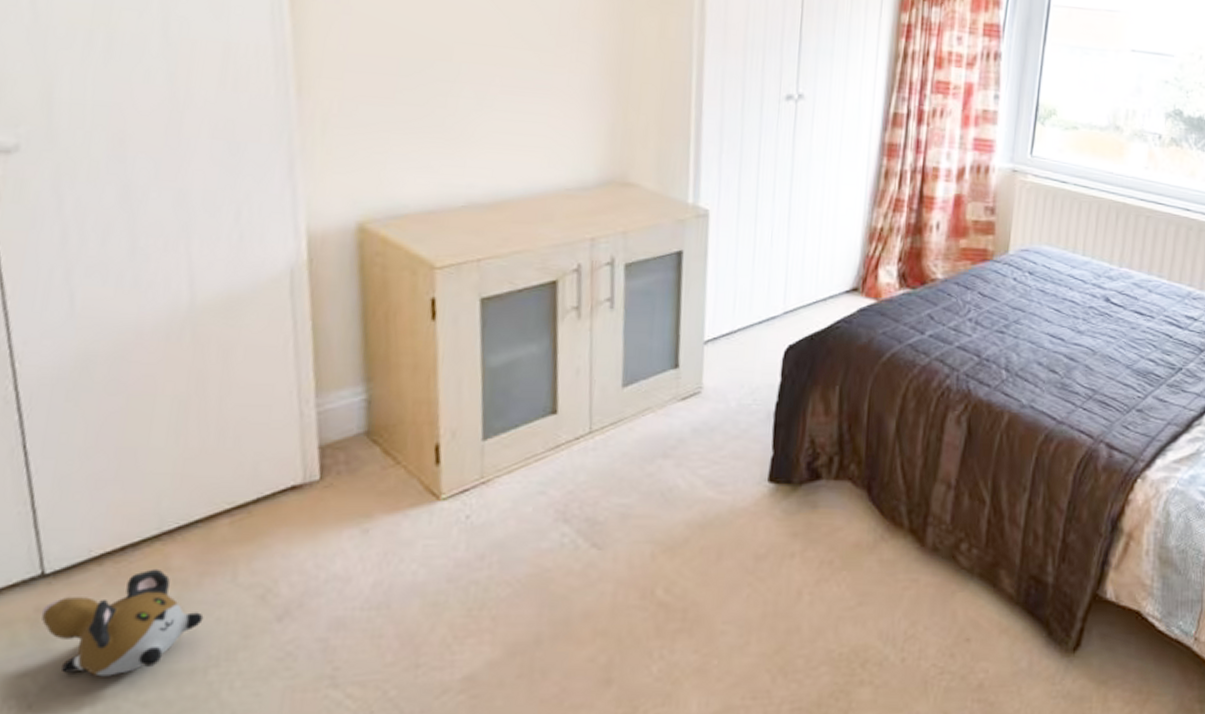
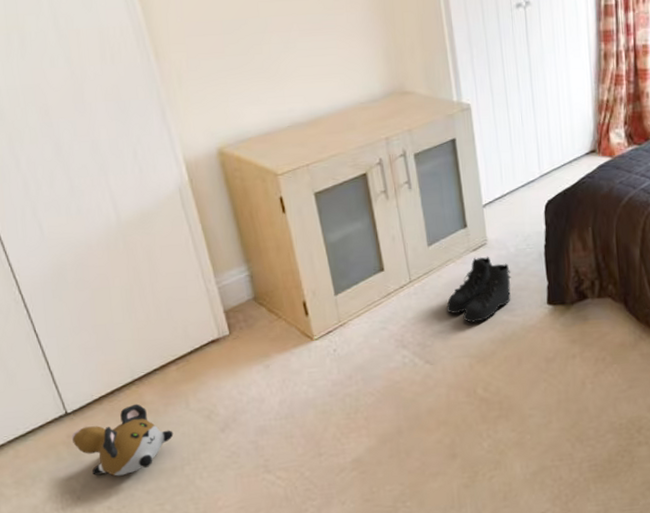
boots: none [633,408,727,496] -> present [446,256,512,323]

